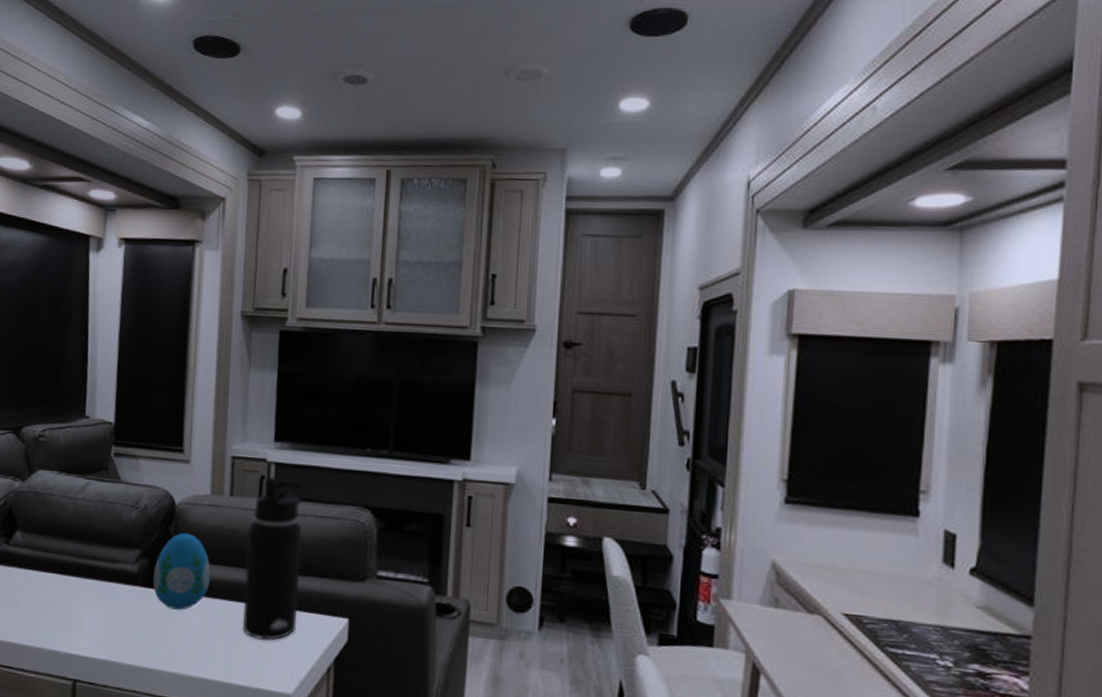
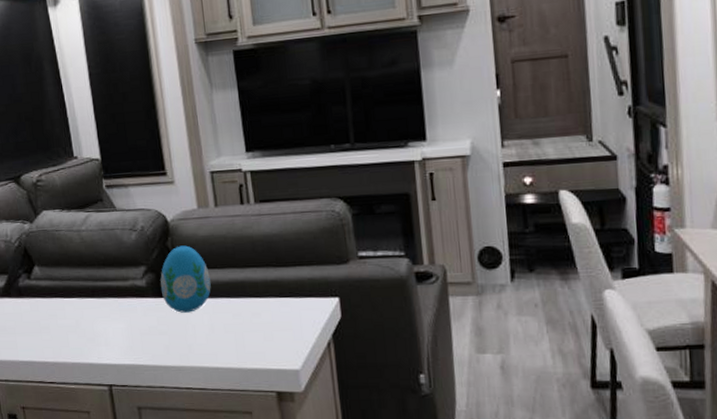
water bottle: present [243,476,307,641] -> none [235,183,294,328]

